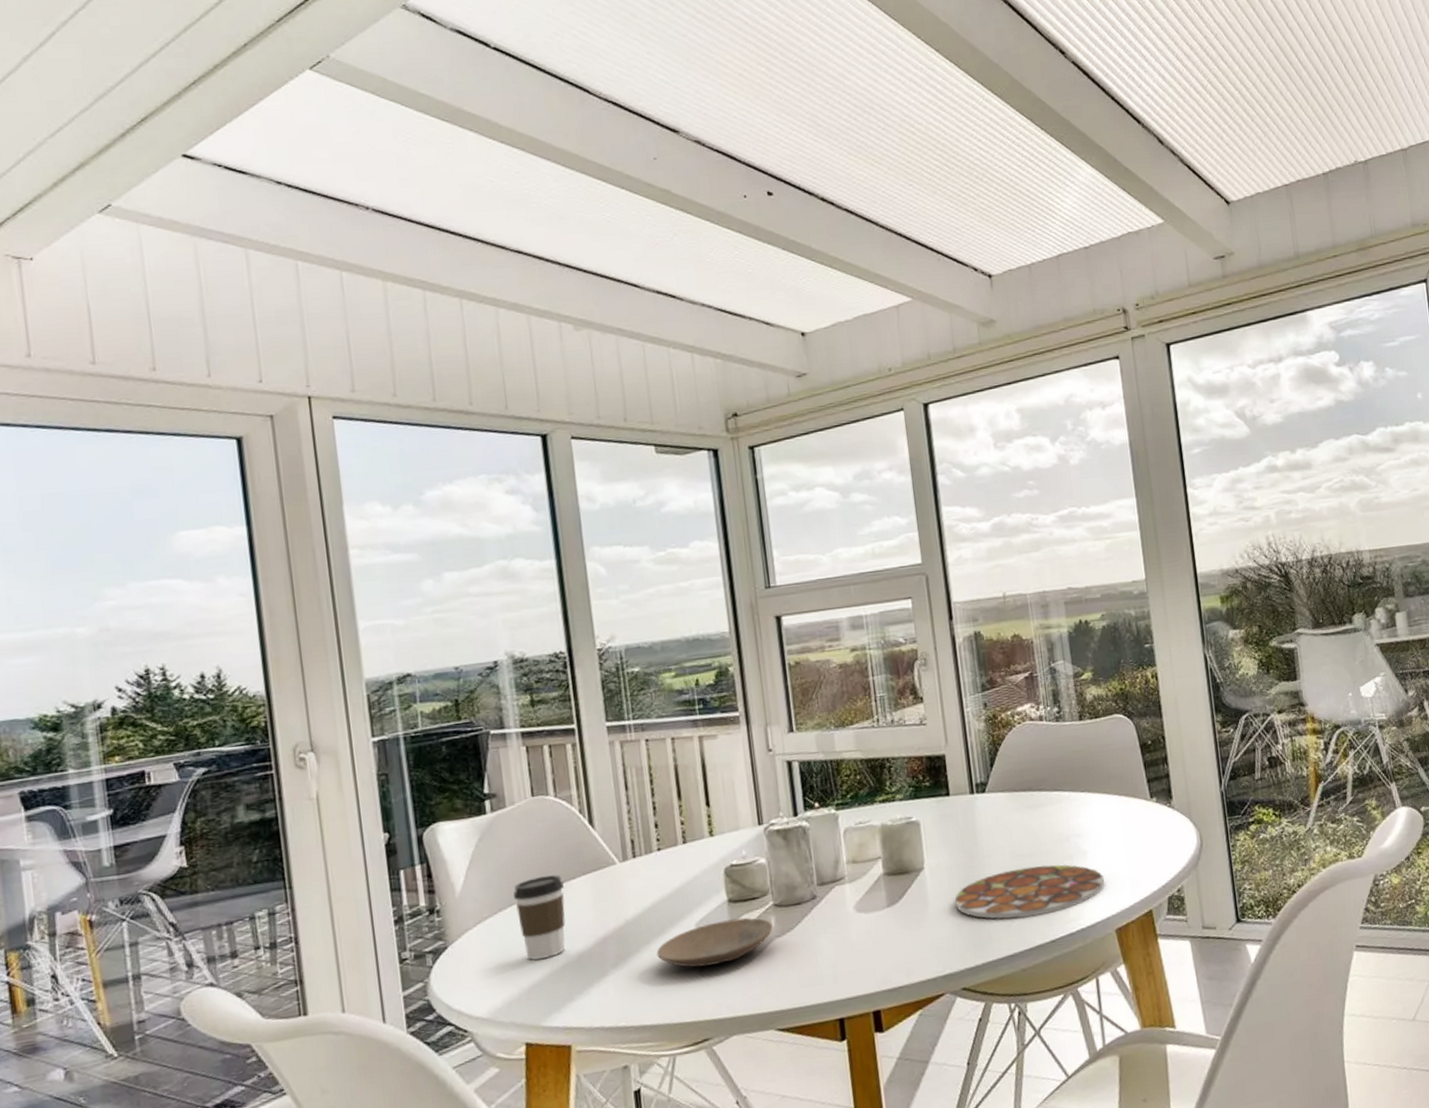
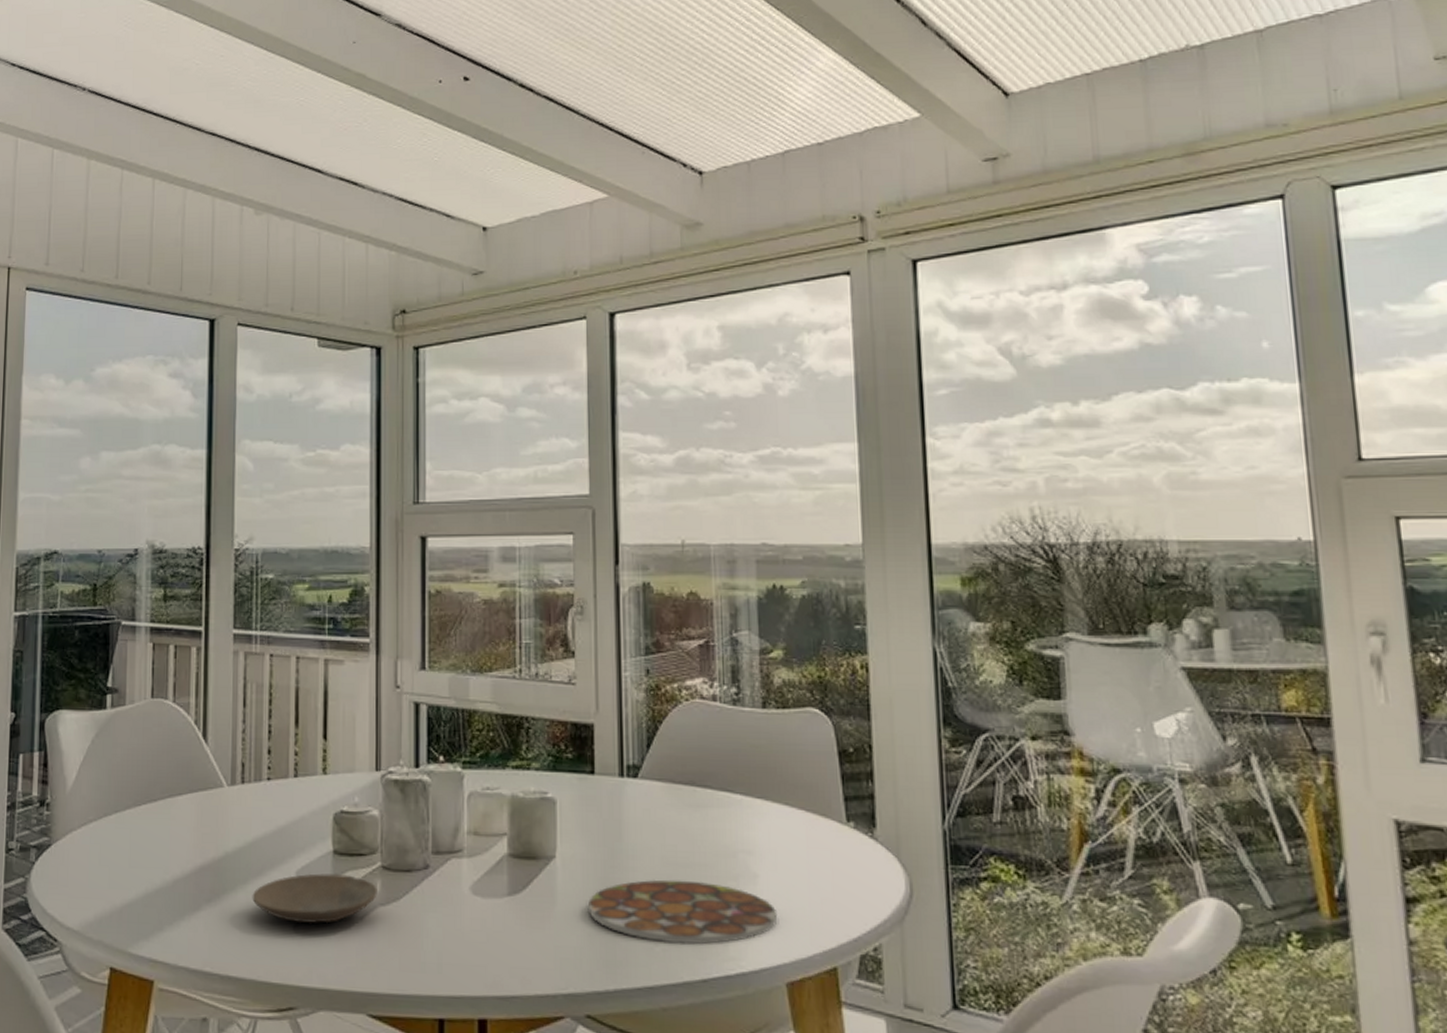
coffee cup: present [513,875,566,960] -> none [119,786,171,877]

